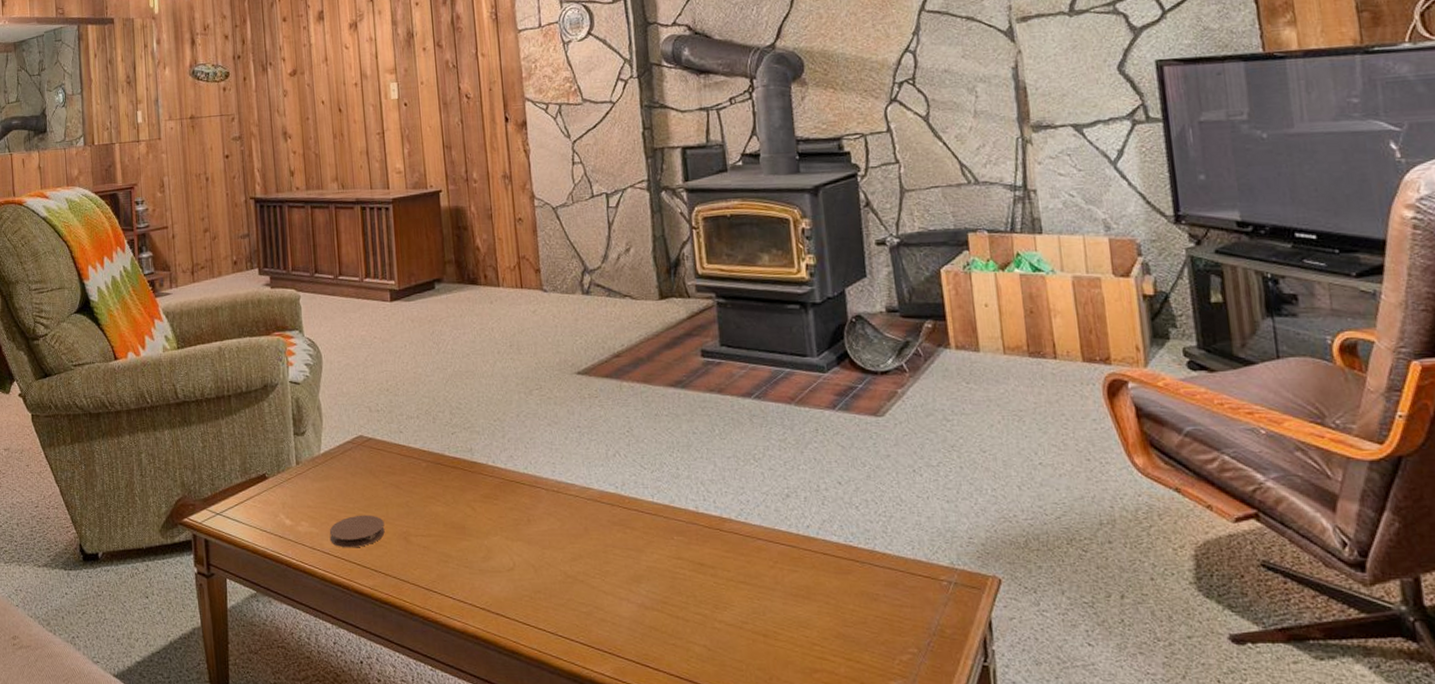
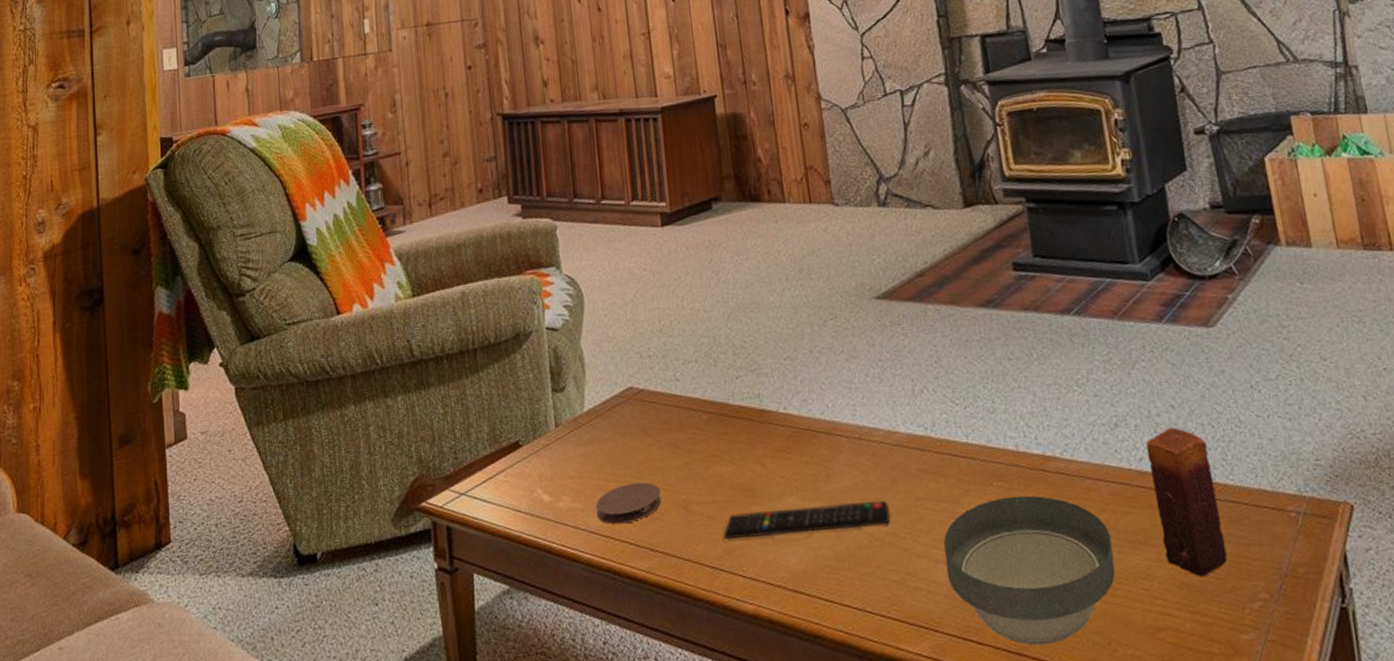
remote control: none [438,544,582,568] -> present [724,499,890,540]
bowl: none [627,549,780,676] -> present [943,495,1116,646]
candle: none [813,500,882,630] -> present [1145,426,1228,577]

